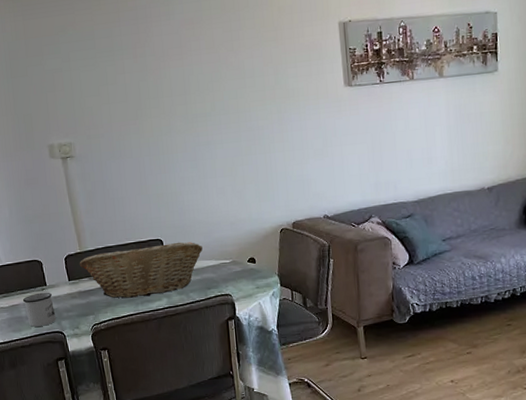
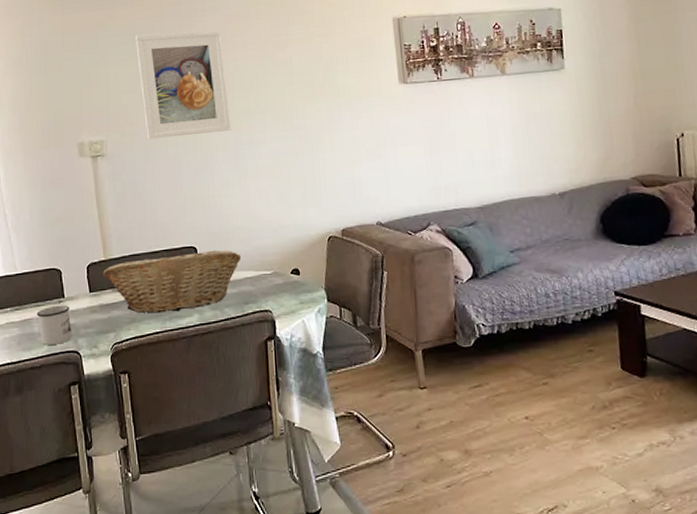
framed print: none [95,35,190,142] -> present [136,30,231,140]

